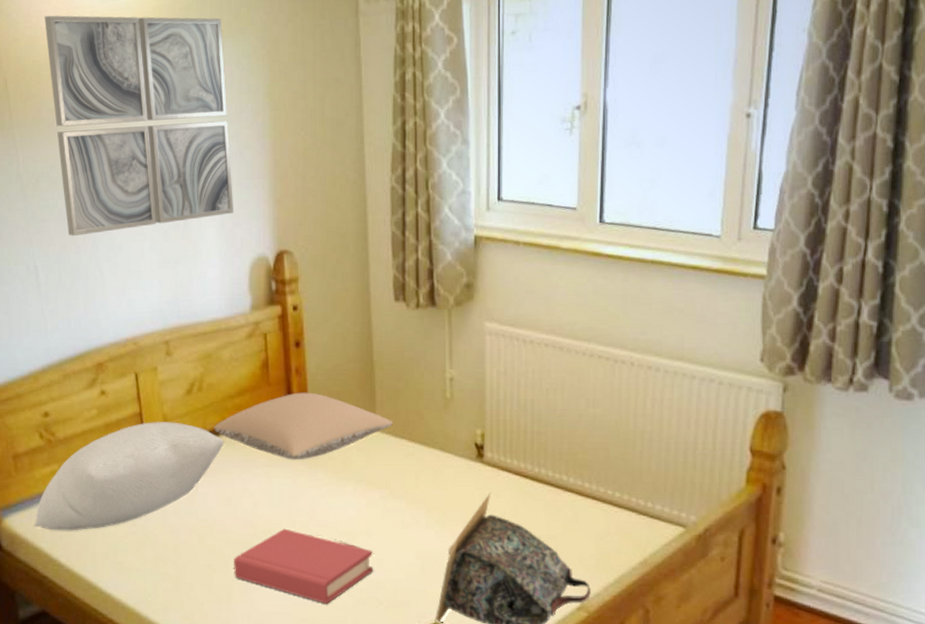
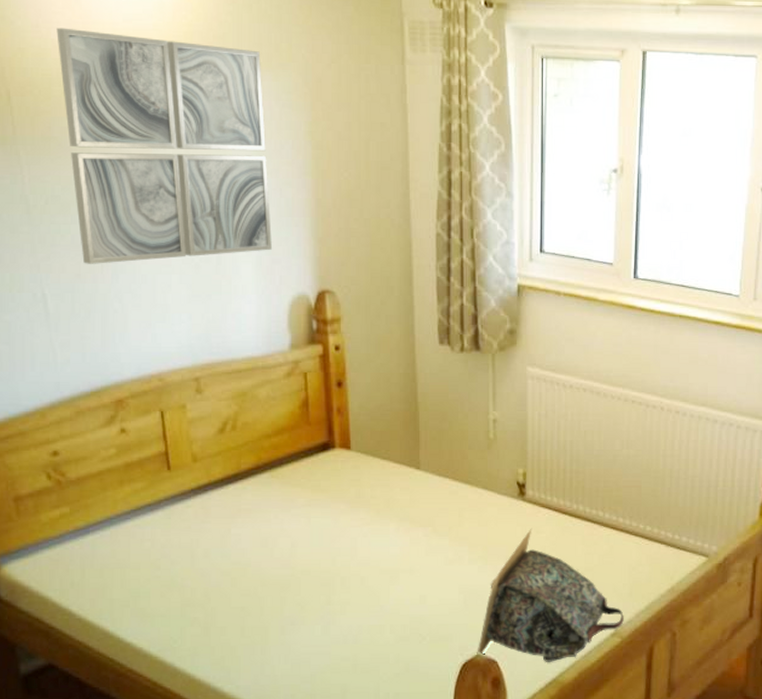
pillow: present [33,422,224,531] -> none [39,461,260,578]
pillow: present [214,392,394,460] -> none [249,432,438,500]
hardback book: present [233,528,374,604] -> none [268,568,417,642]

